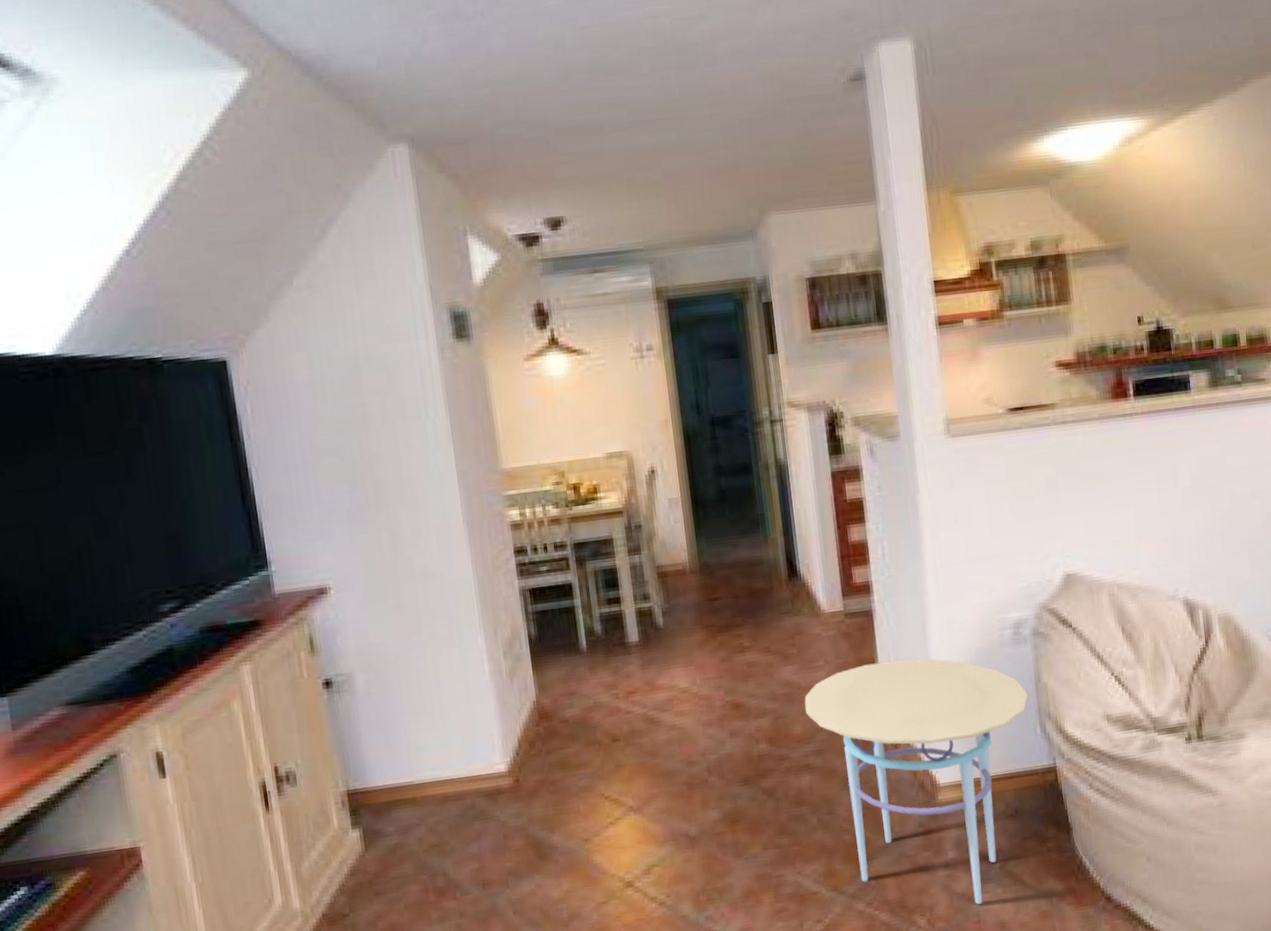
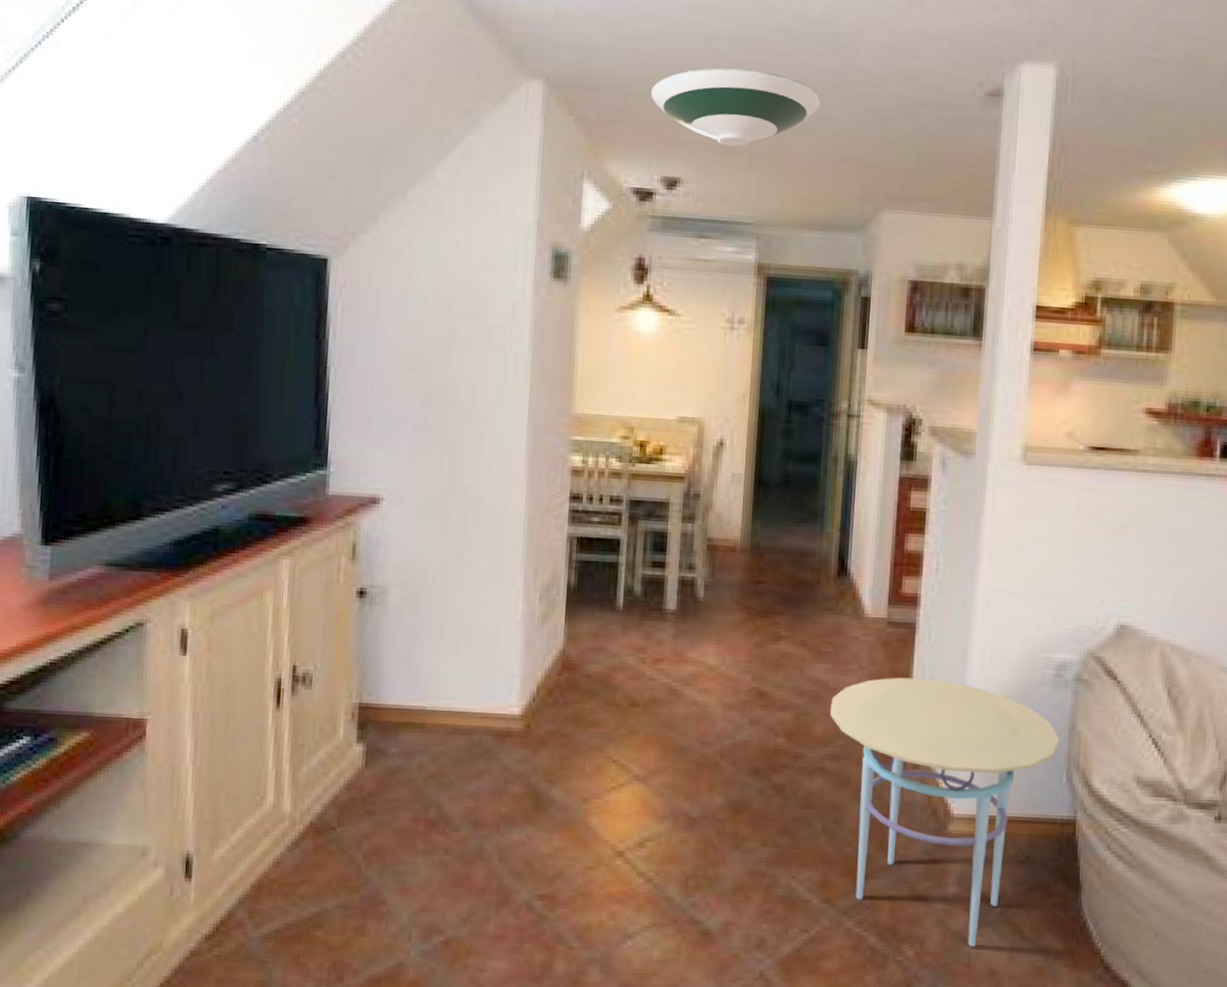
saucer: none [517,94,688,177] -> present [650,68,821,147]

